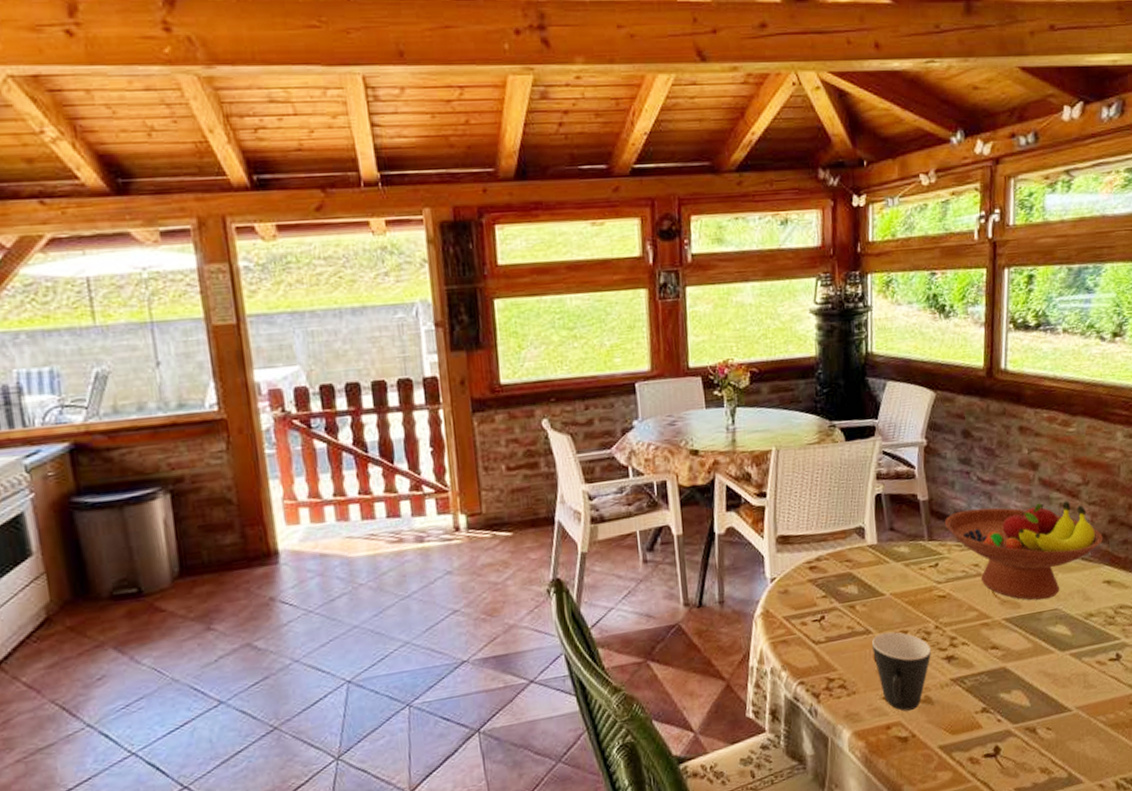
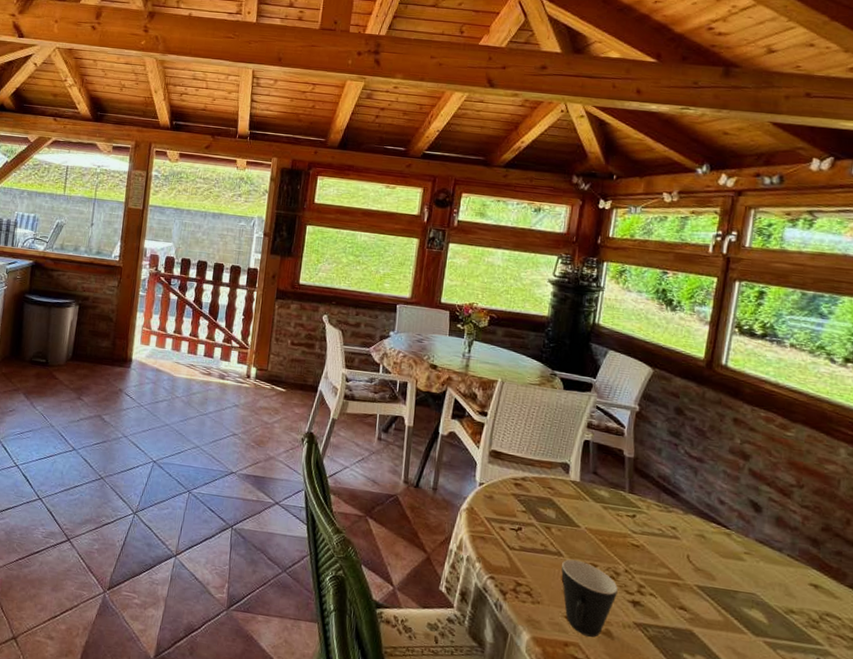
fruit bowl: present [944,500,1103,601] -> none [646,475,814,582]

